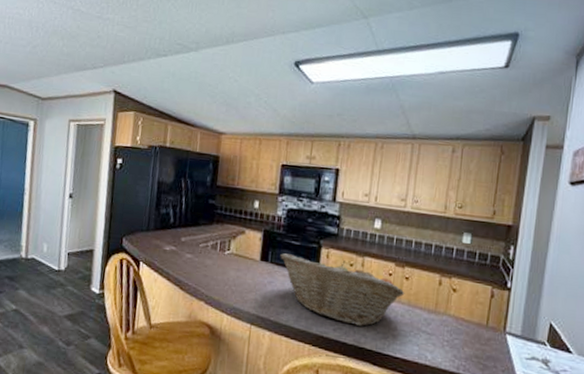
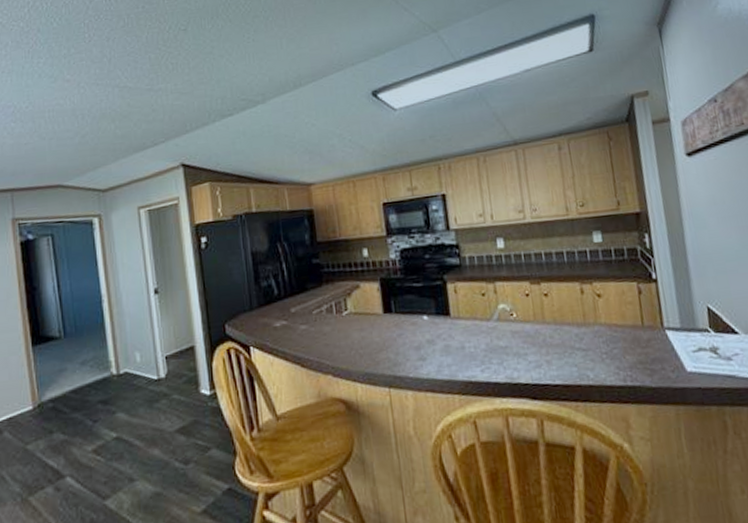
fruit basket: present [280,253,405,327] -> none [404,291,548,361]

